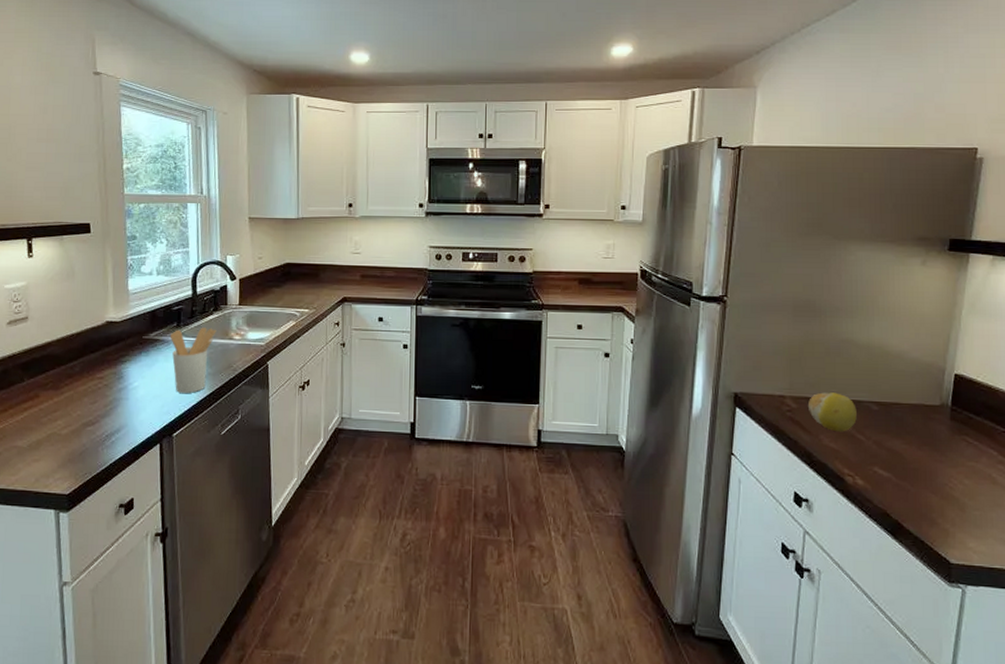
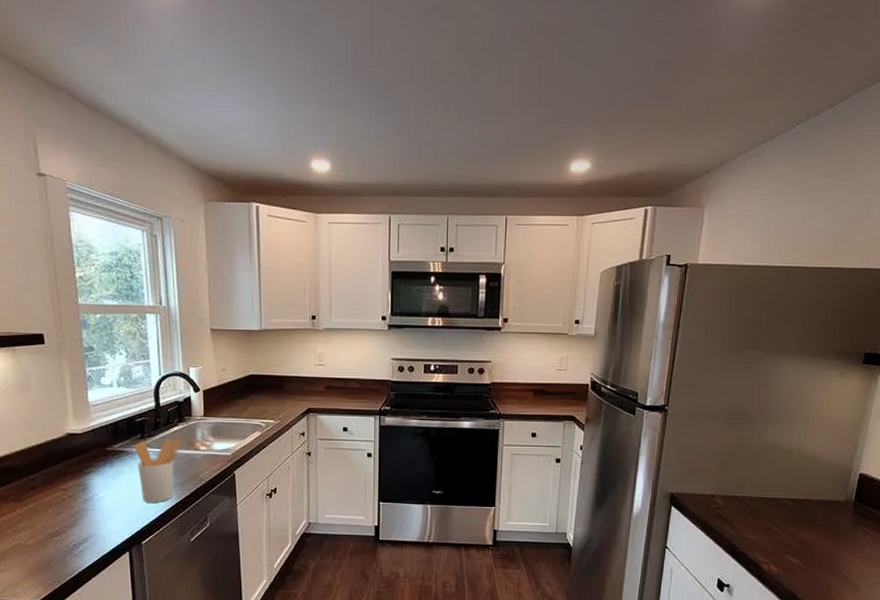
fruit: present [807,392,857,432] -> none [733,491,775,526]

